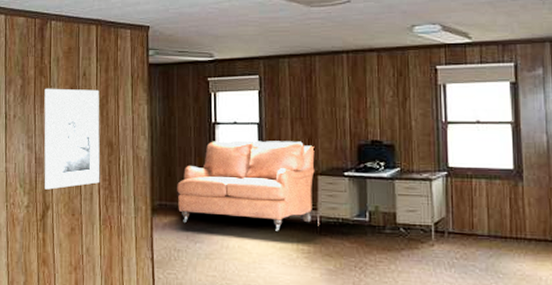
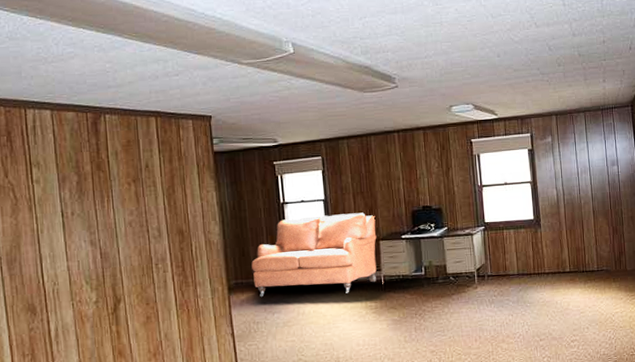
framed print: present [44,88,100,190] -> none [104,180,173,283]

